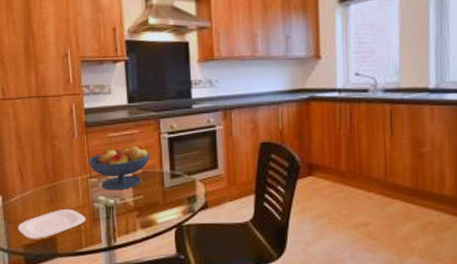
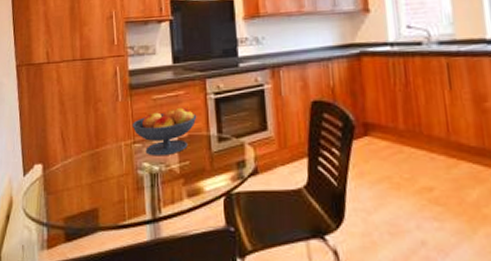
plate: present [17,208,86,240] -> none [57,176,129,212]

